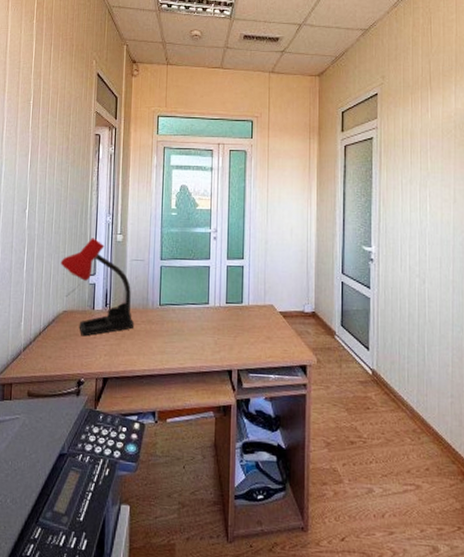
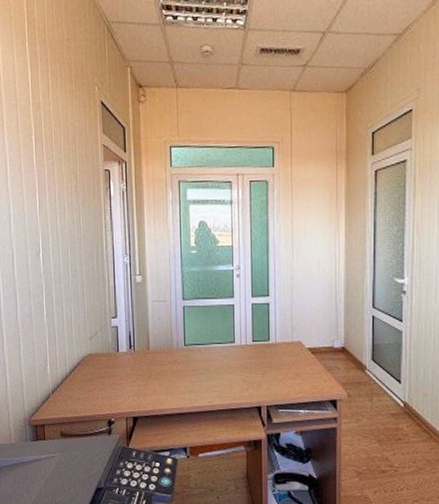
desk lamp: present [60,238,135,337] -> none [80,280,161,378]

